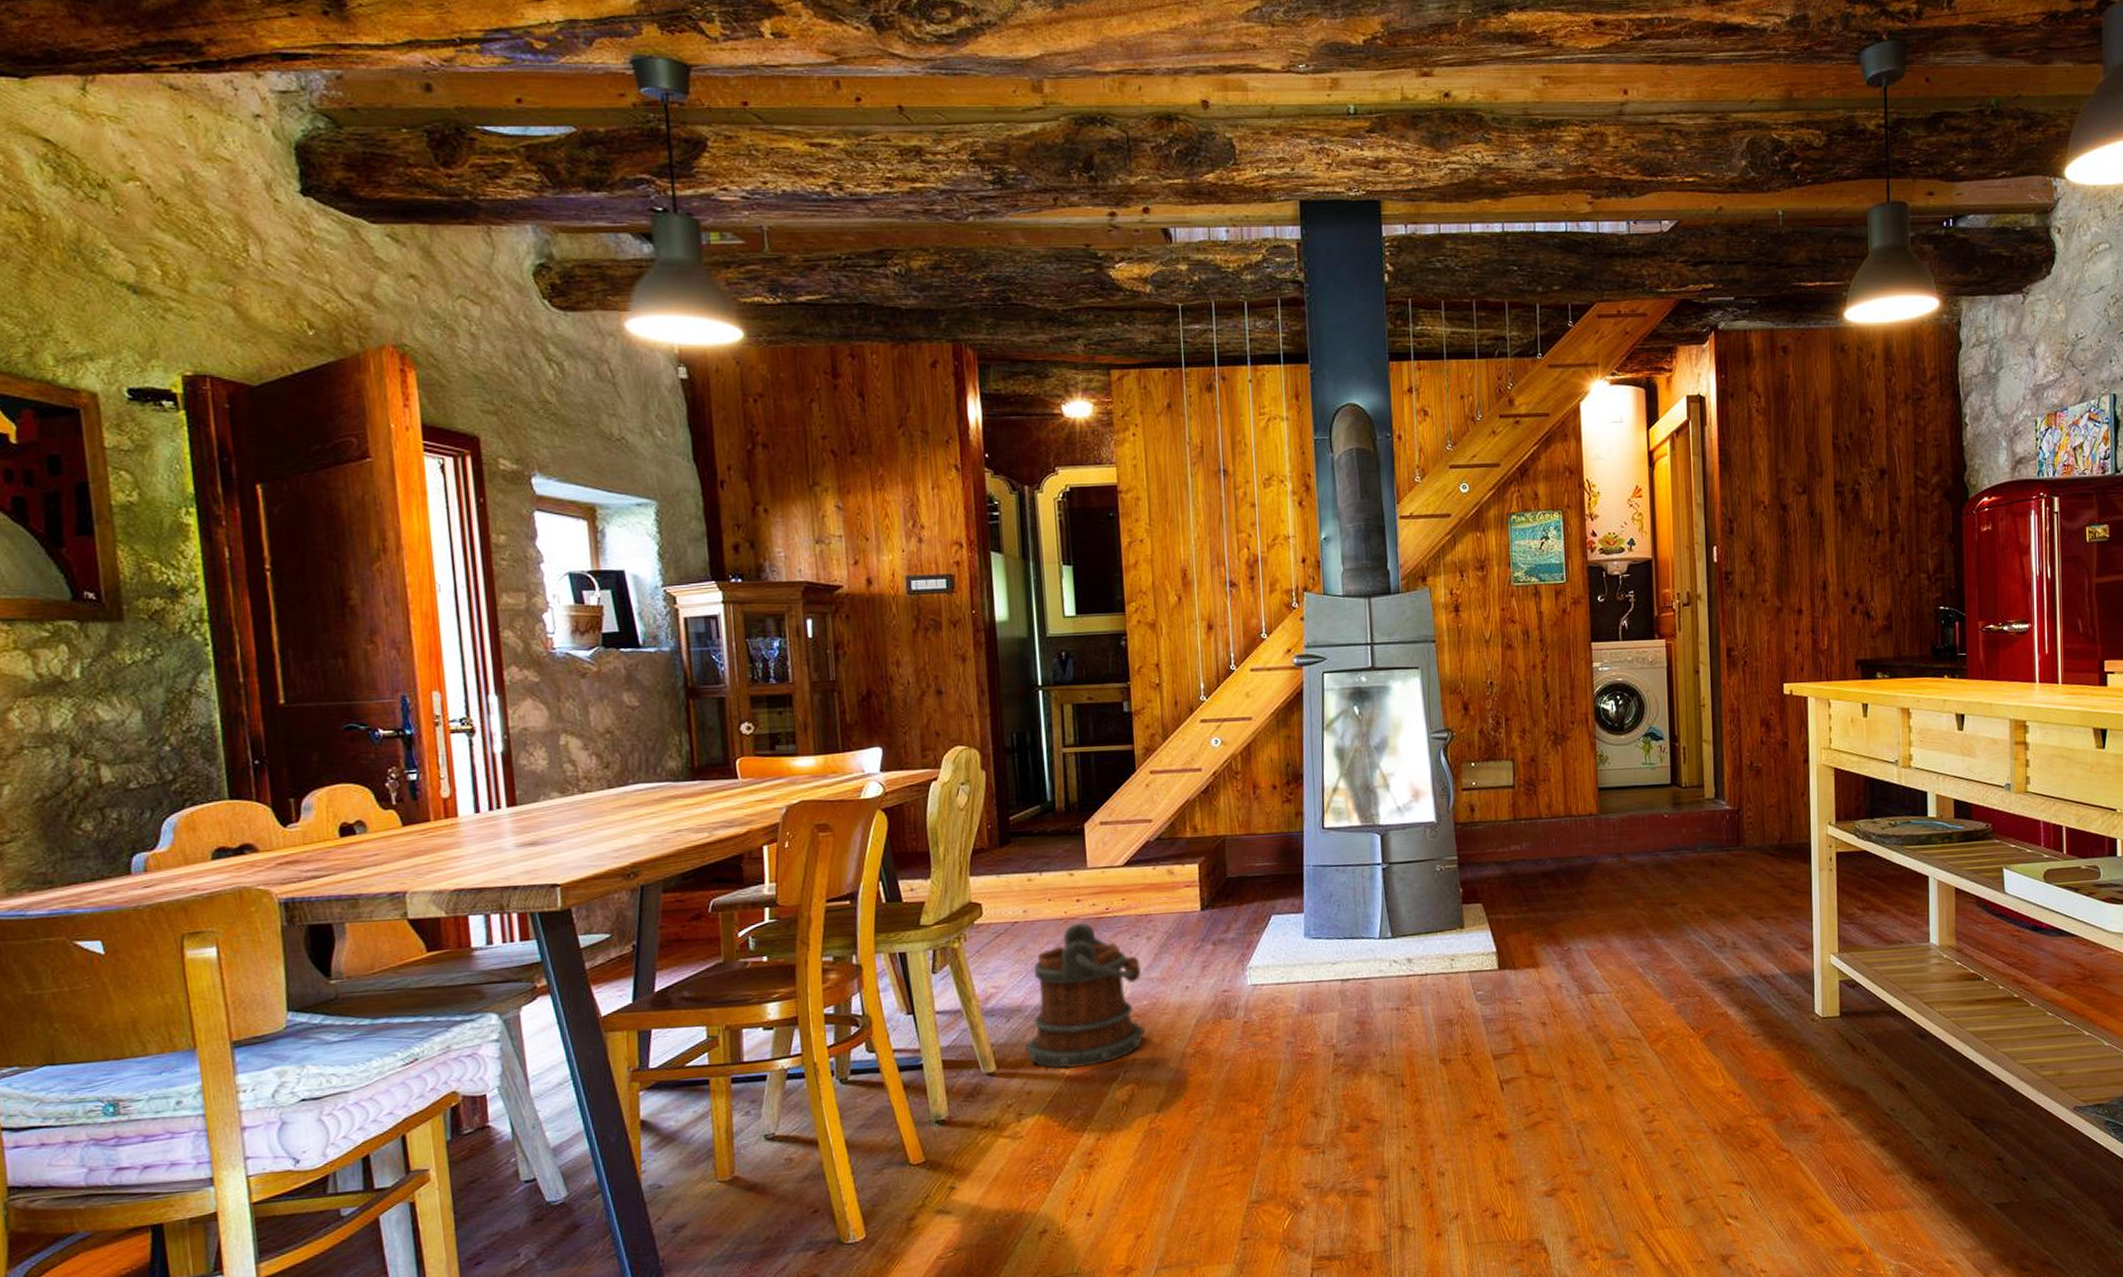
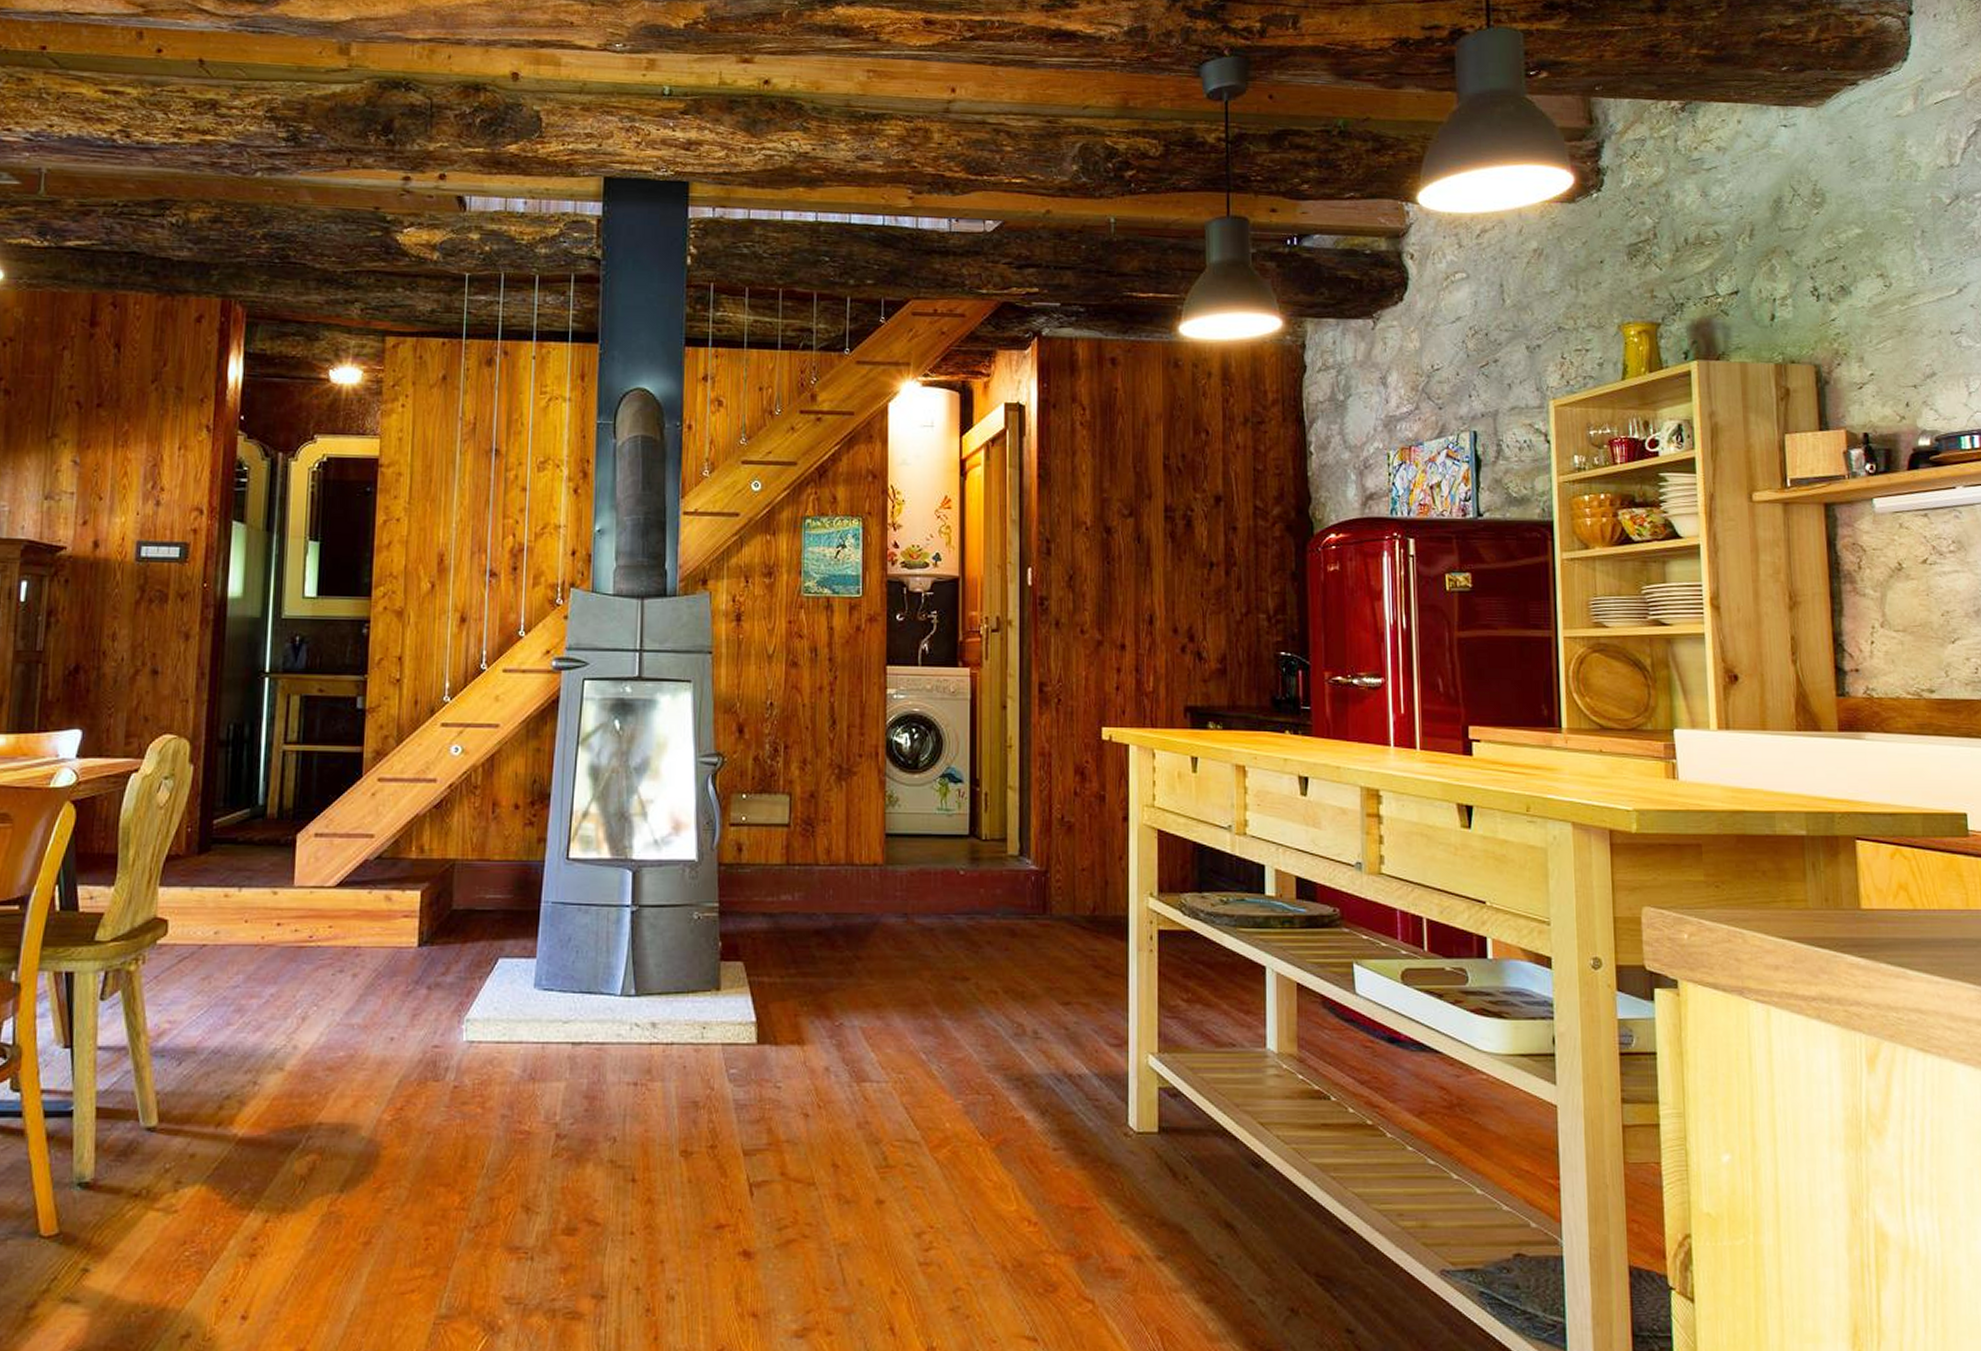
bucket: present [1025,922,1145,1069] -> none [194,951,341,1130]

